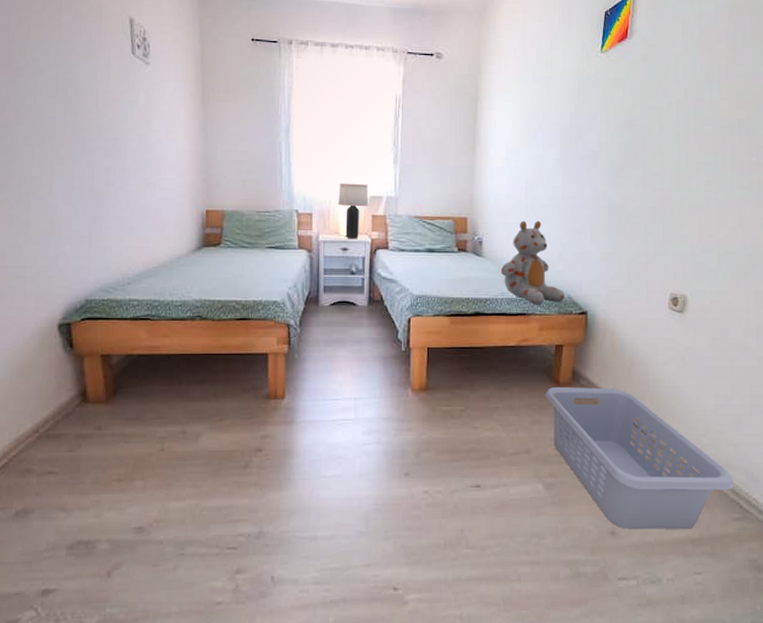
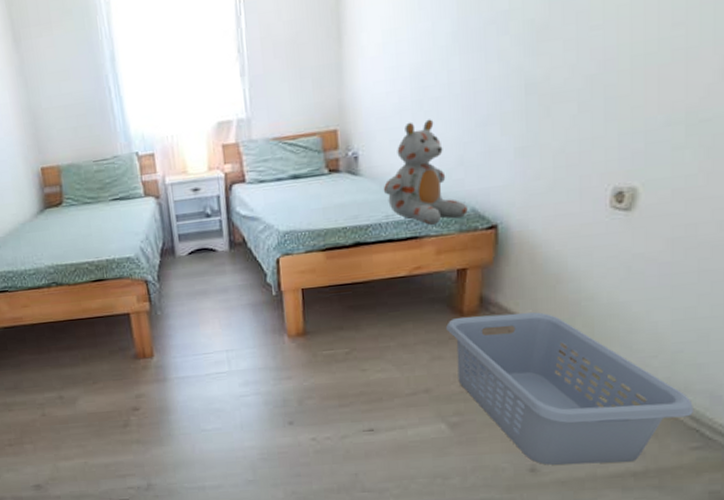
table lamp: present [338,183,369,238] -> none [179,108,217,176]

